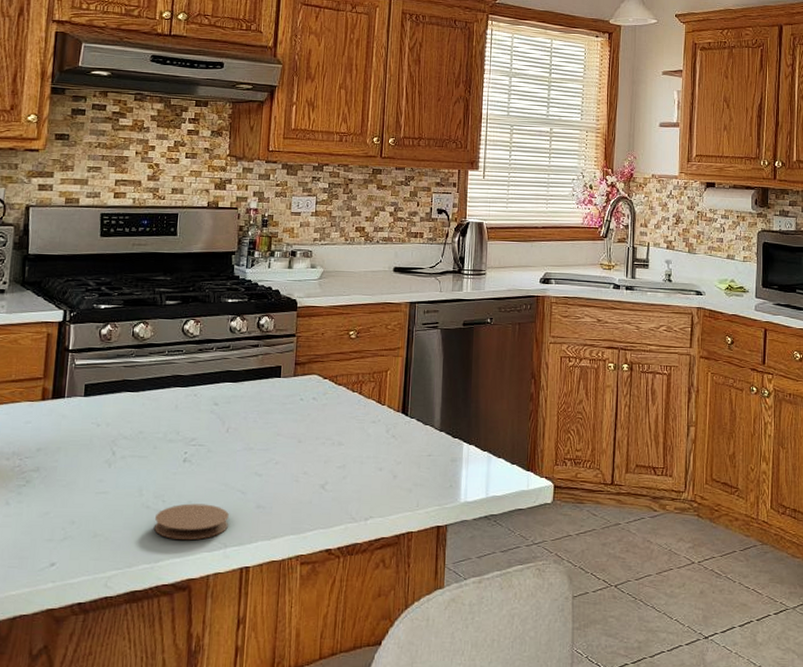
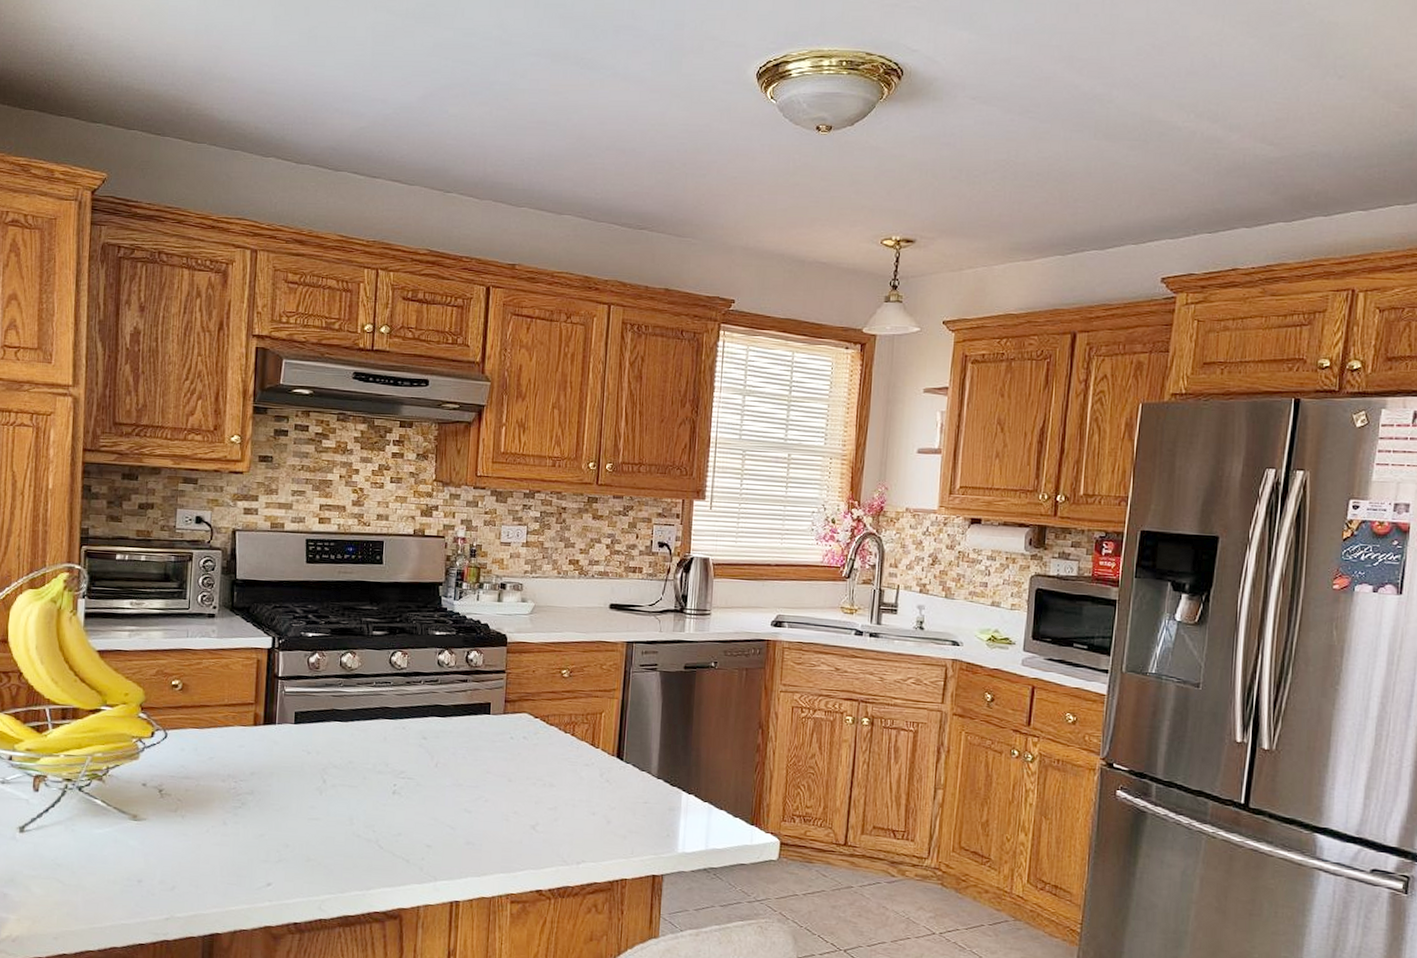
coaster: present [153,503,229,541] -> none [364,835,439,871]

